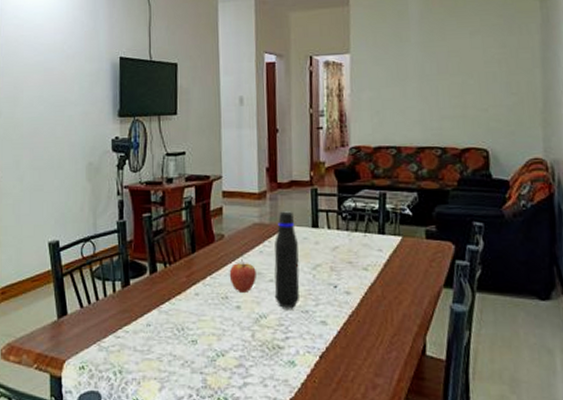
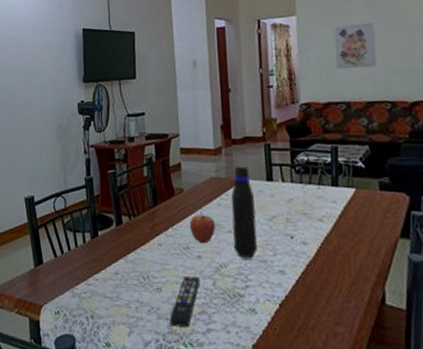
remote control: none [204,327,239,381] -> present [169,275,201,327]
wall art: none [387,65,430,113] -> present [333,23,378,70]

